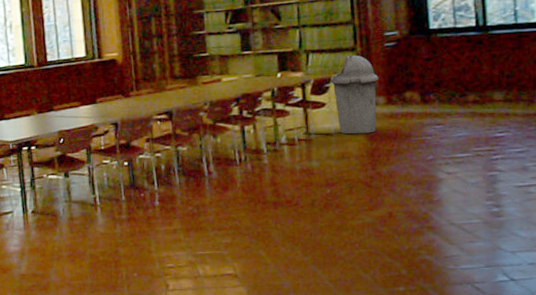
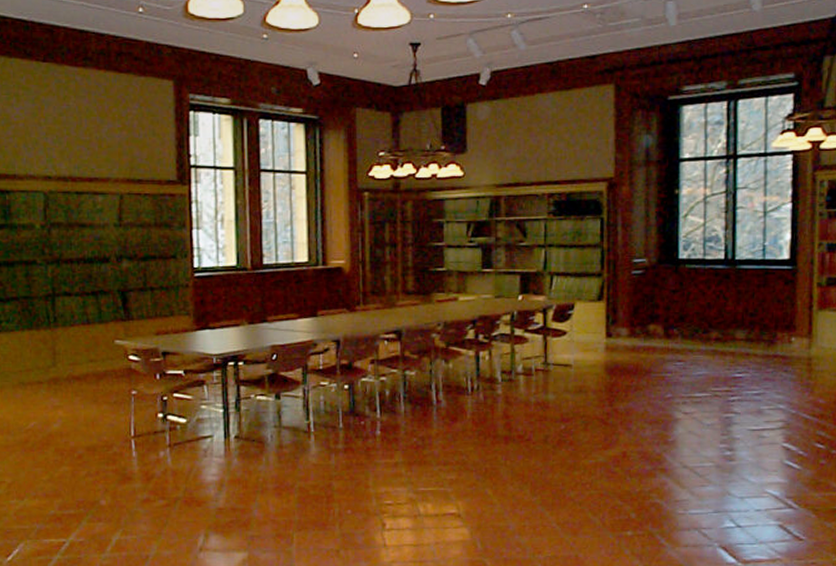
trash can: present [330,55,379,135] -> none [573,281,623,367]

